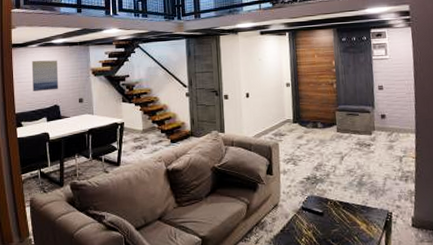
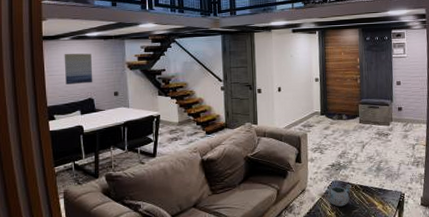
decorative bowl: none [301,199,330,225] -> present [326,184,352,207]

